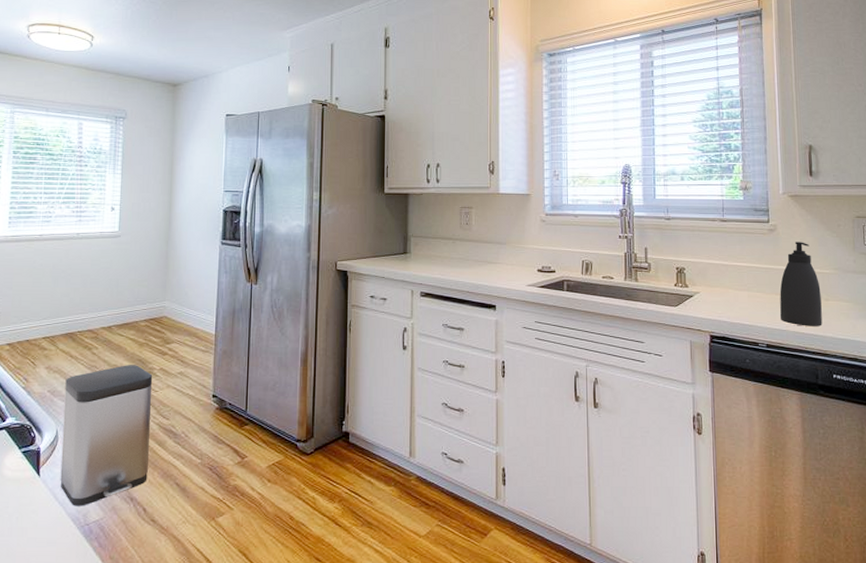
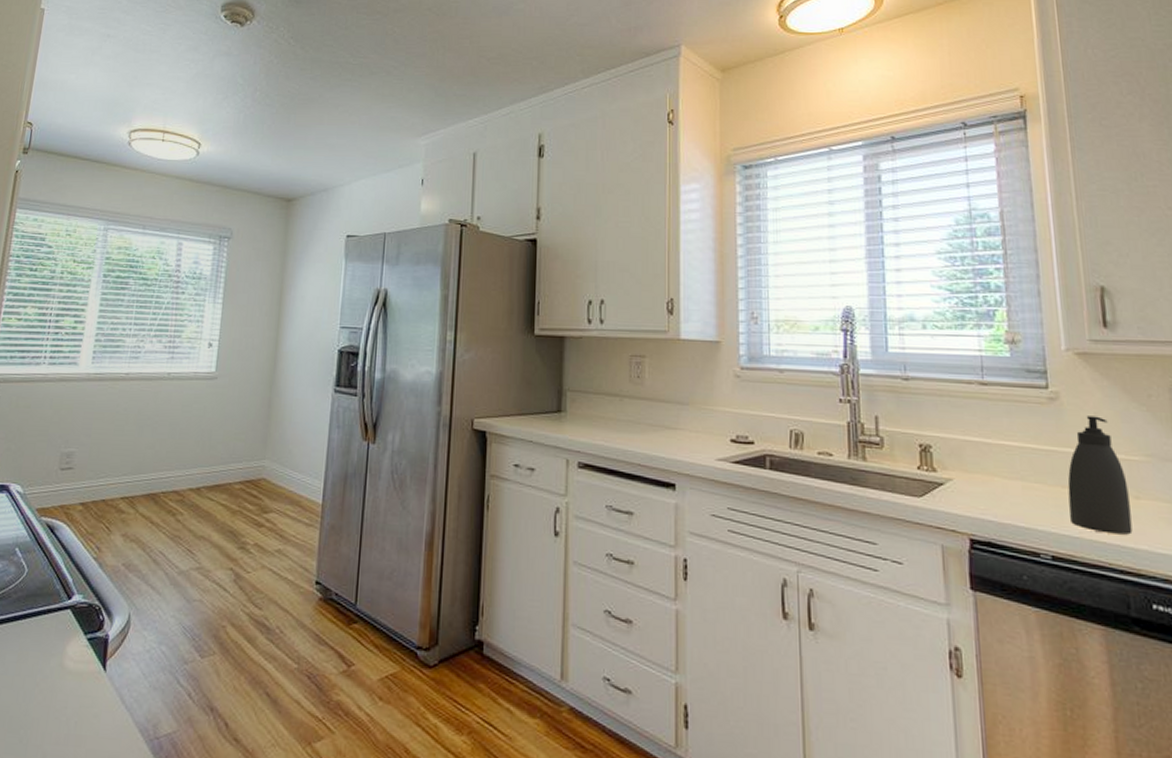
pedal bin: present [60,365,153,506] -> none [129,536,246,714]

